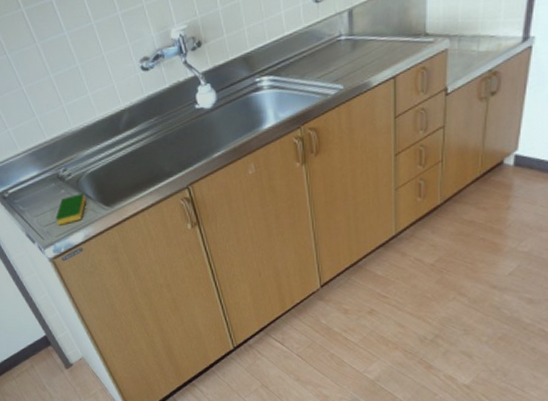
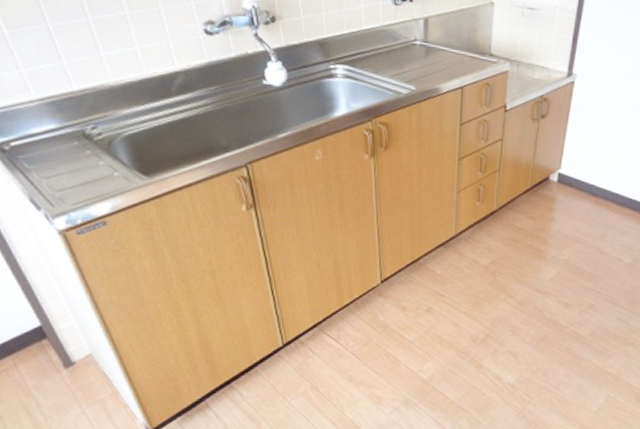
dish sponge: present [55,193,86,226] -> none [74,157,118,192]

